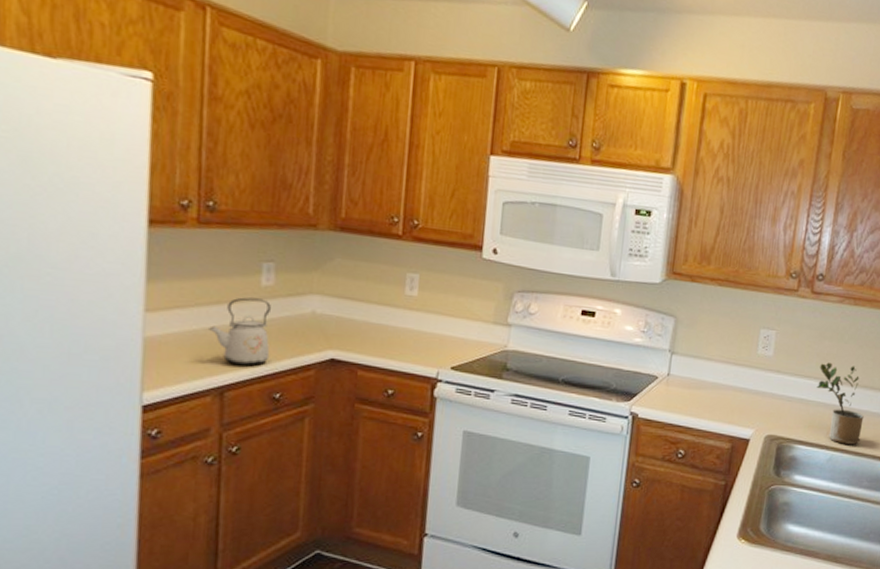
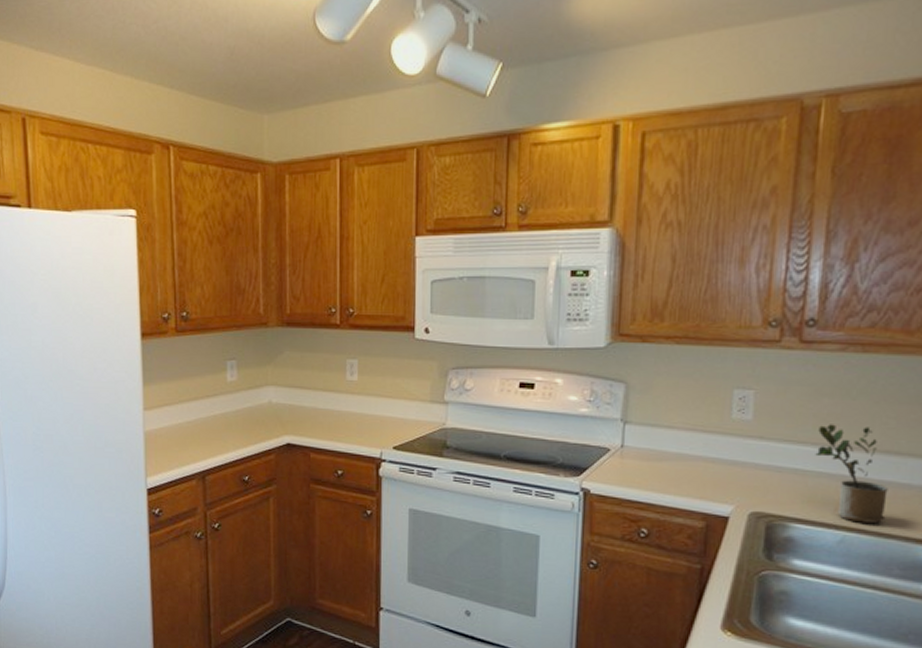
kettle: present [209,297,271,365] -> none [191,393,238,452]

